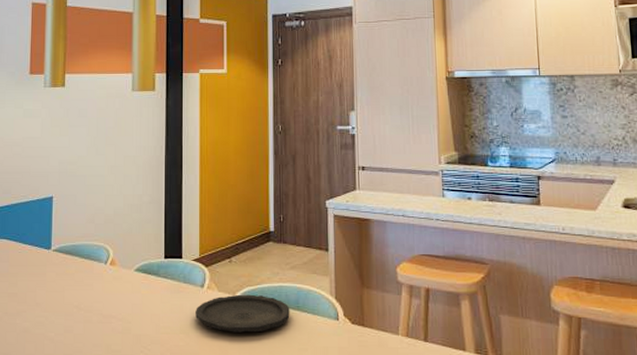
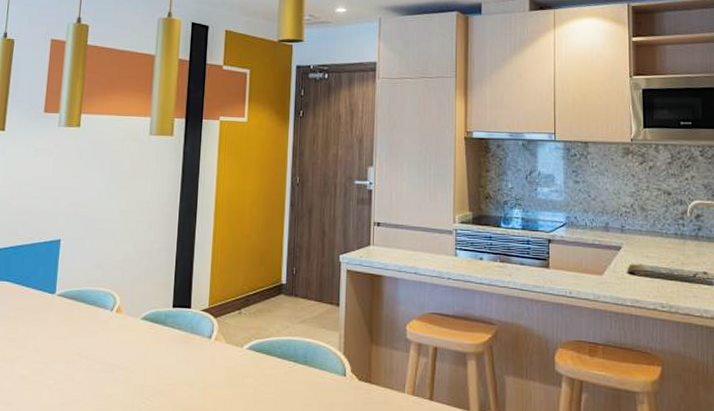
plate: present [196,294,290,333] -> none [201,347,298,387]

